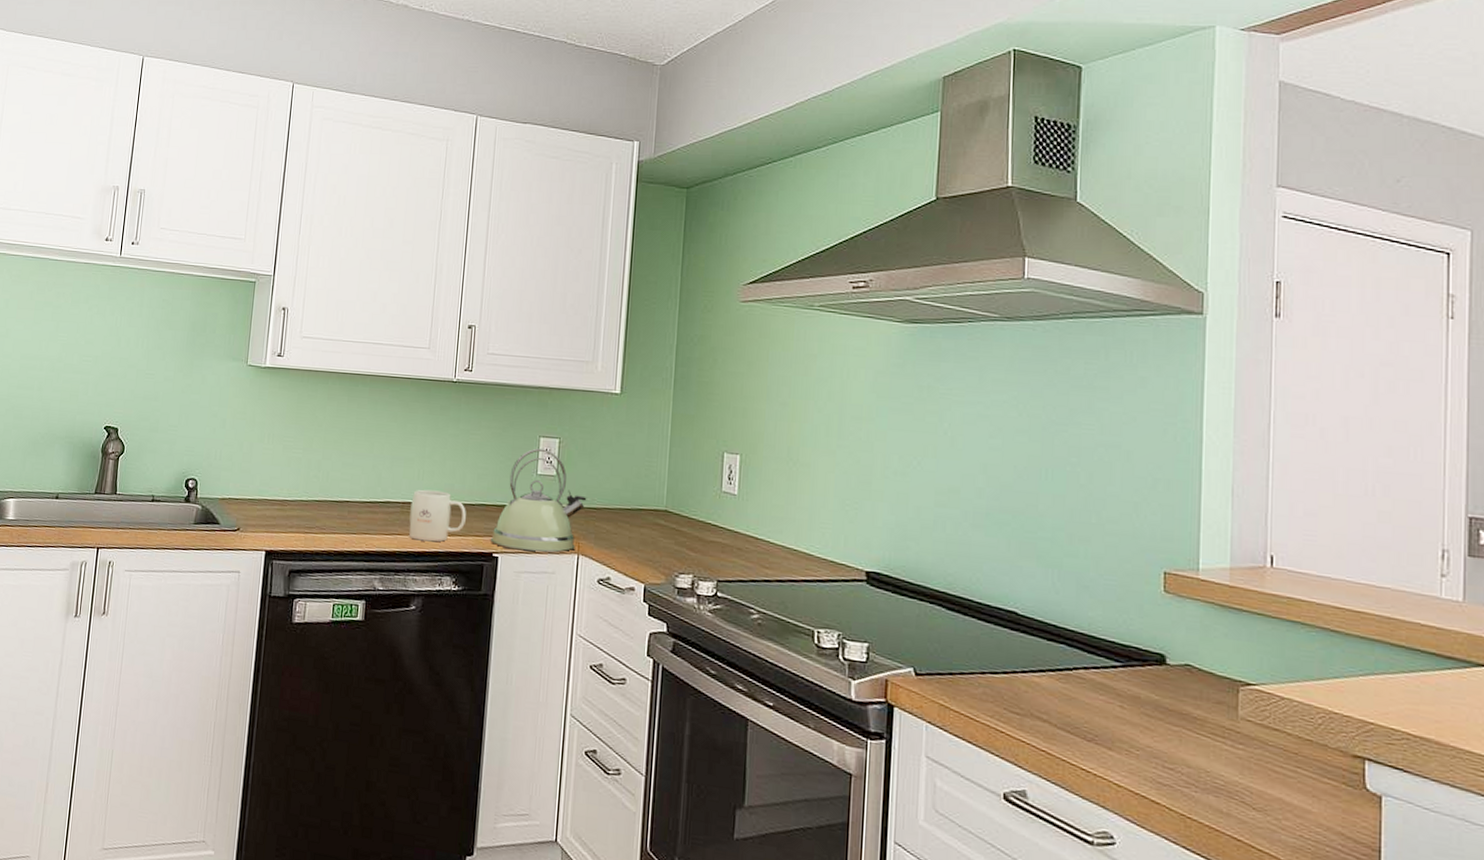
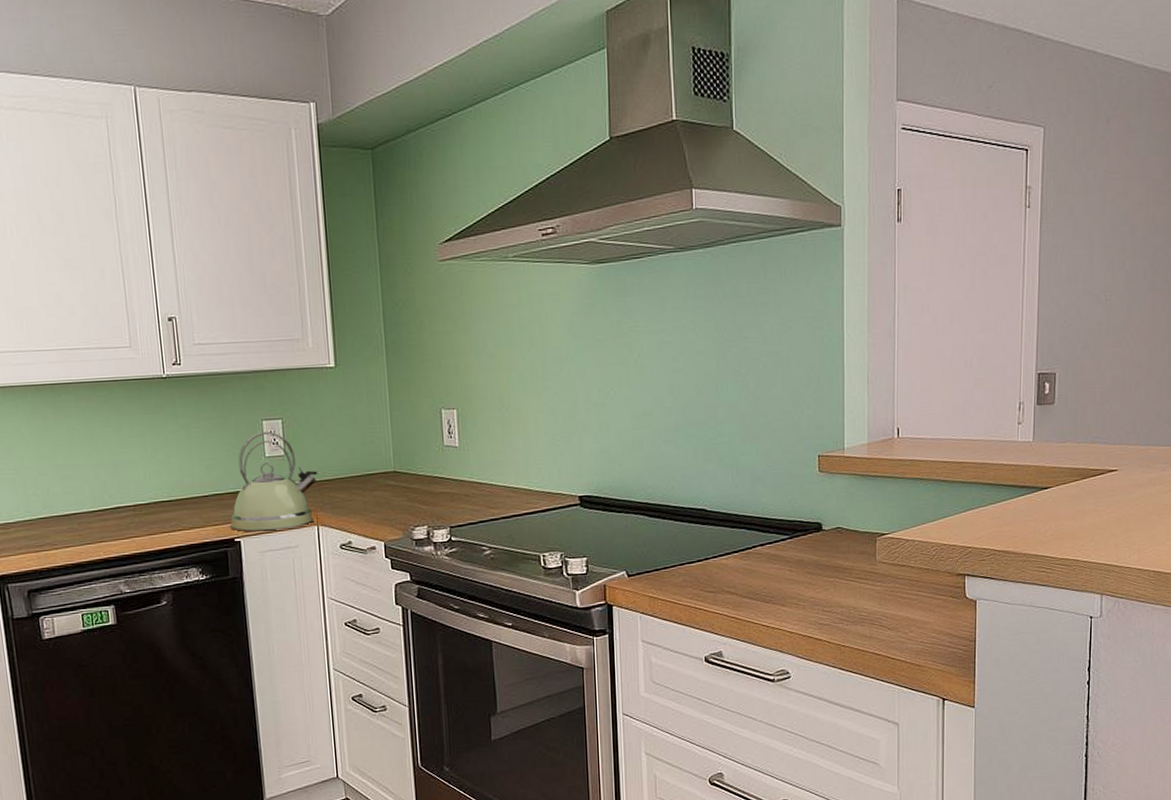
mug: present [408,489,467,542] -> none [142,488,203,539]

